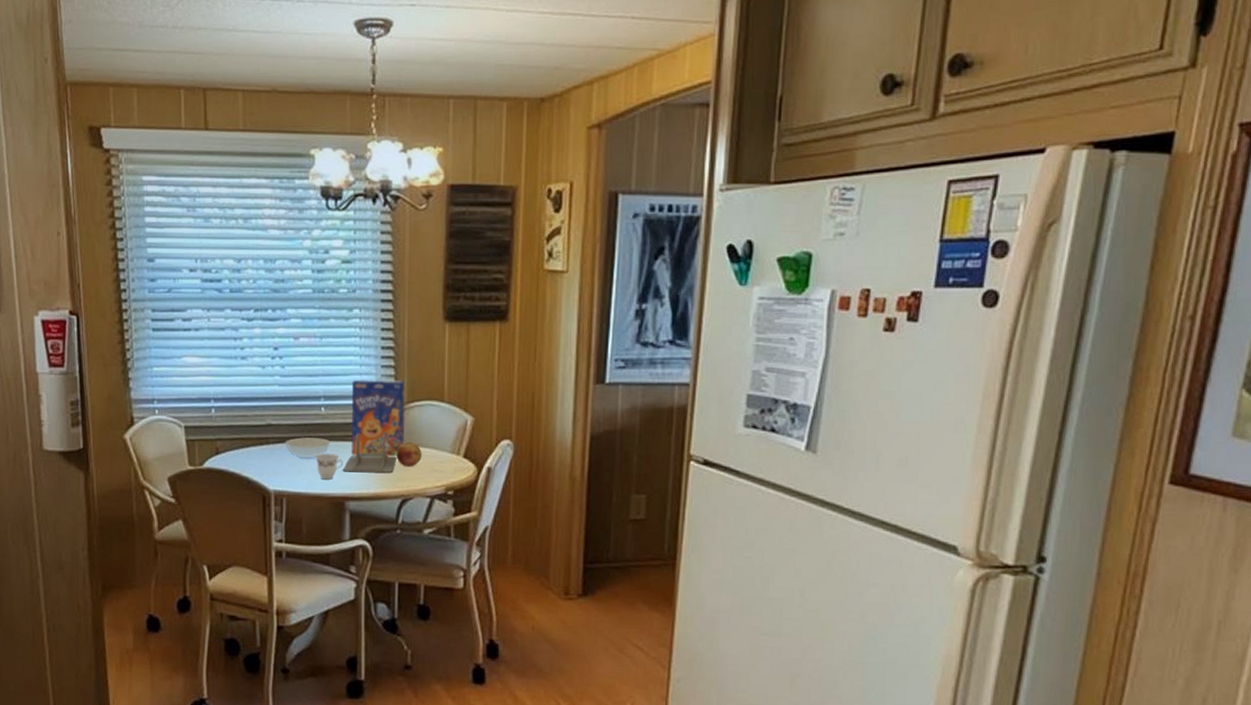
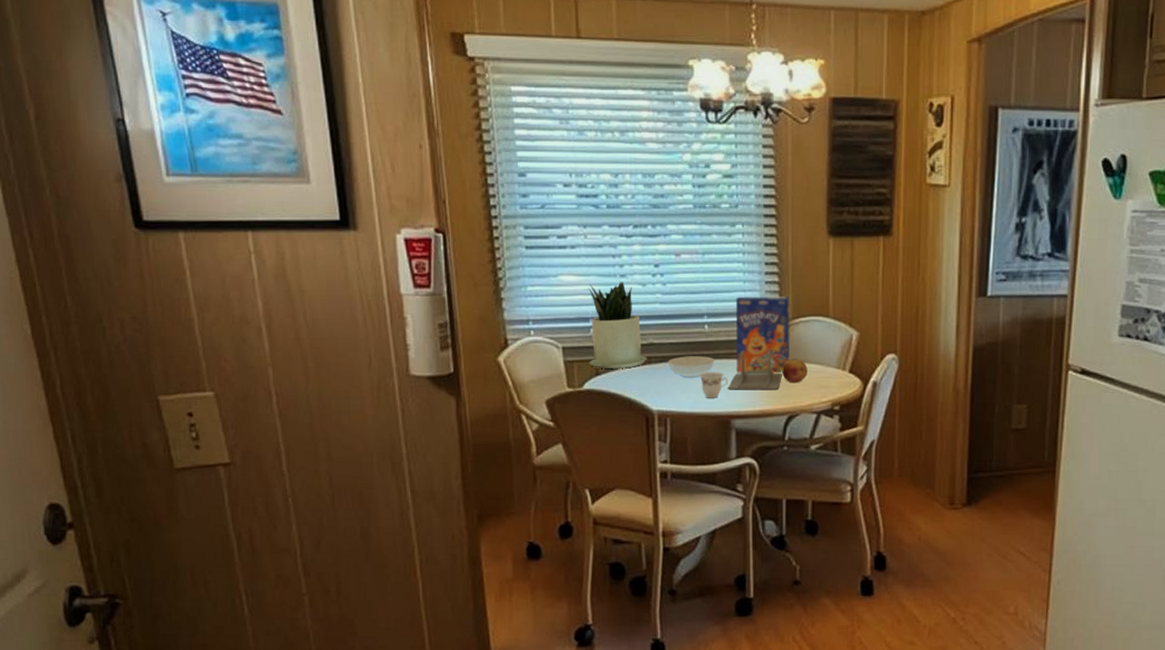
planter: none [210,364,265,449] -> present [588,282,647,370]

